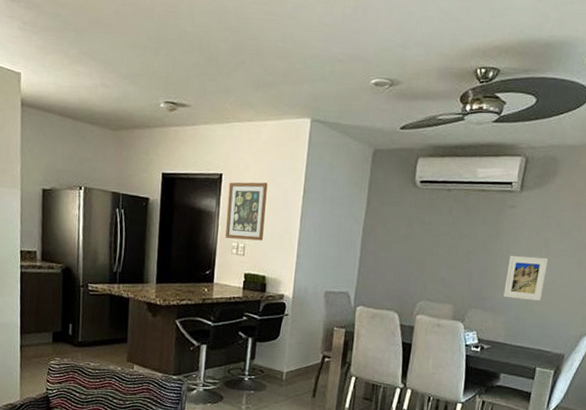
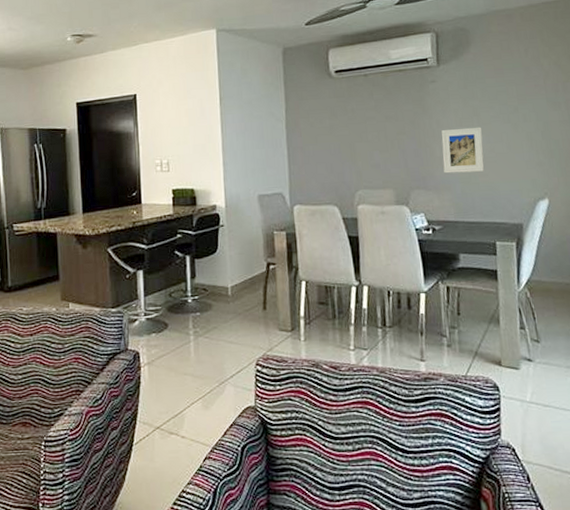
wall art: present [225,182,268,241] -> none [144,96,186,157]

